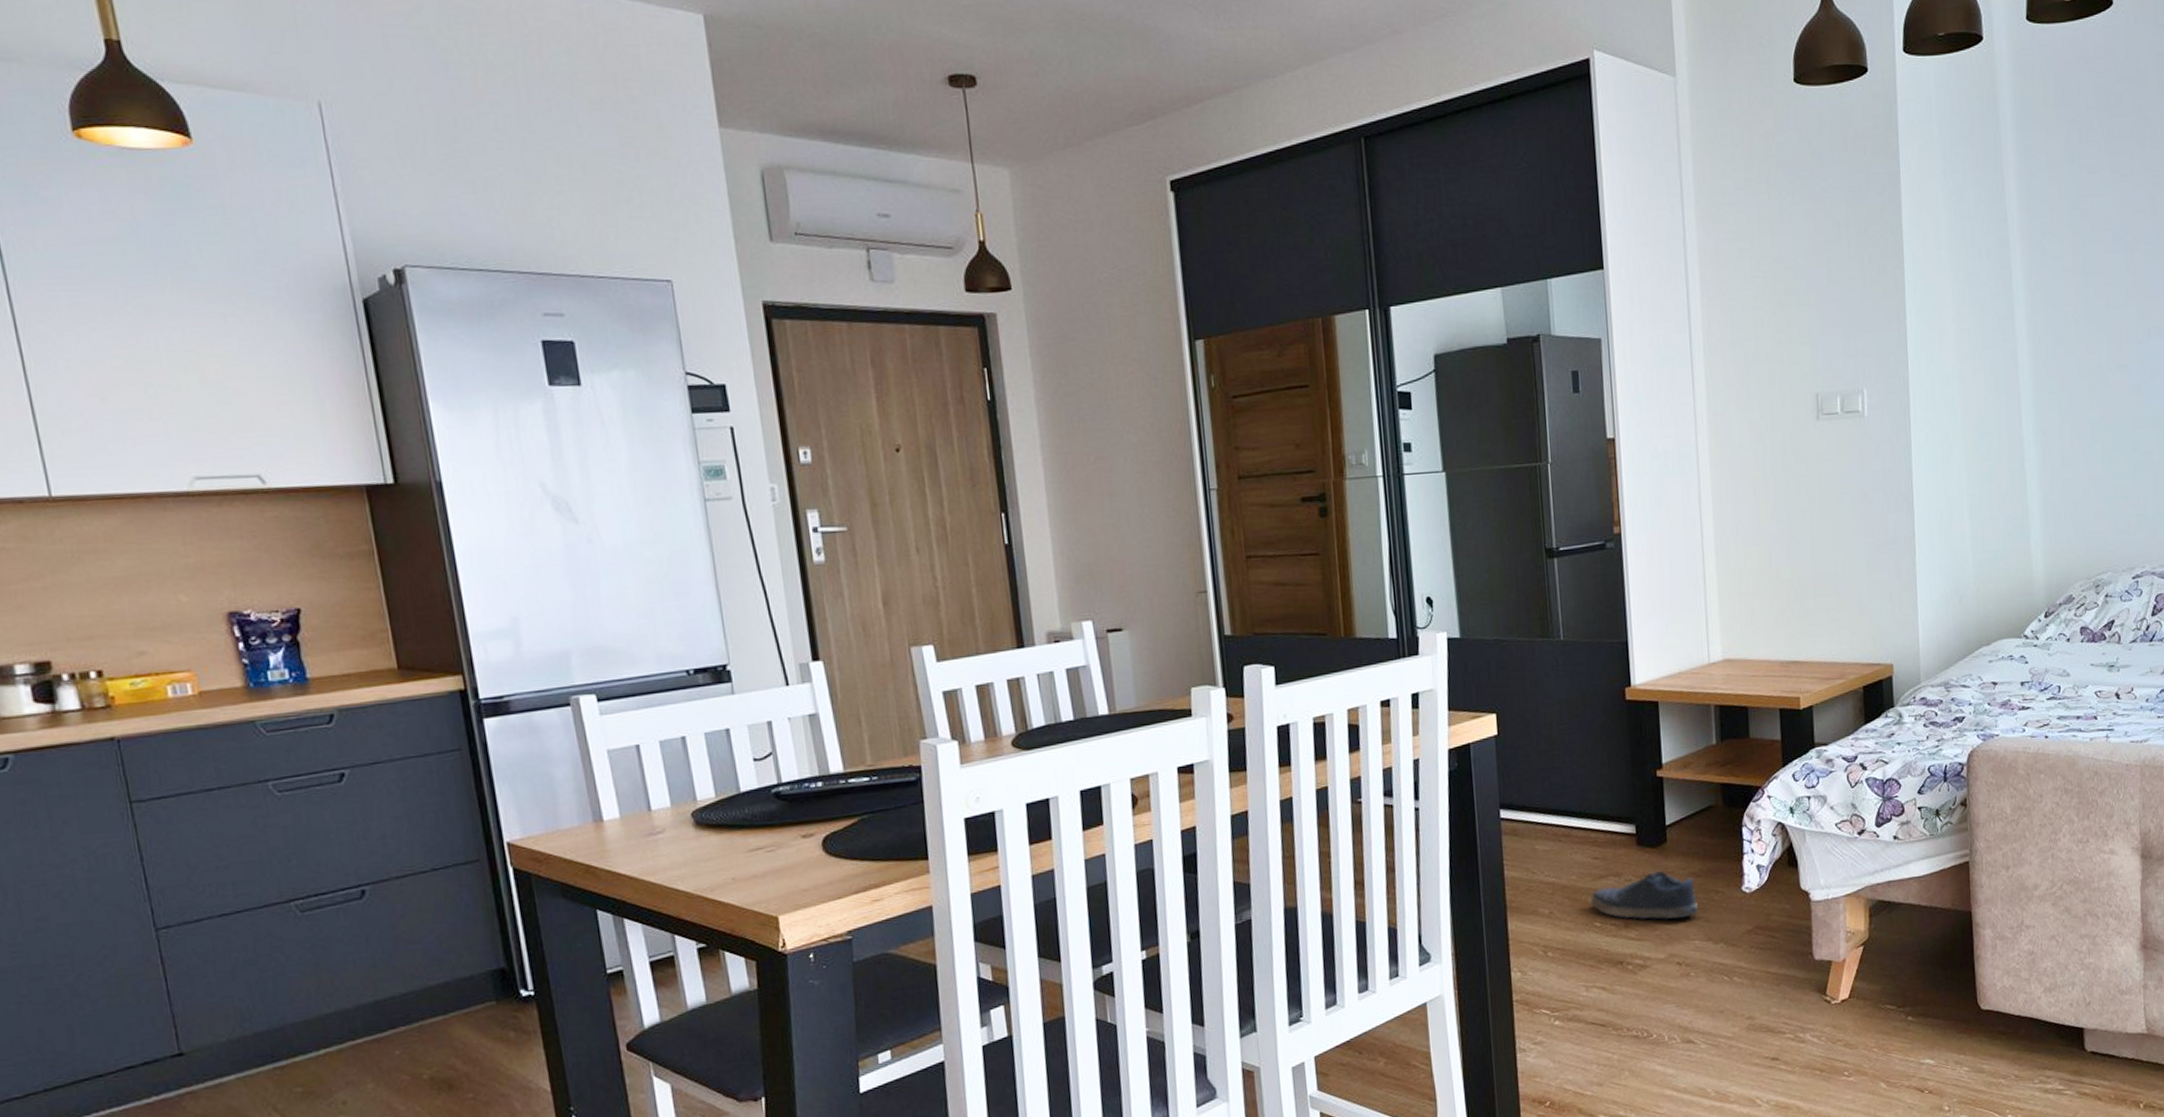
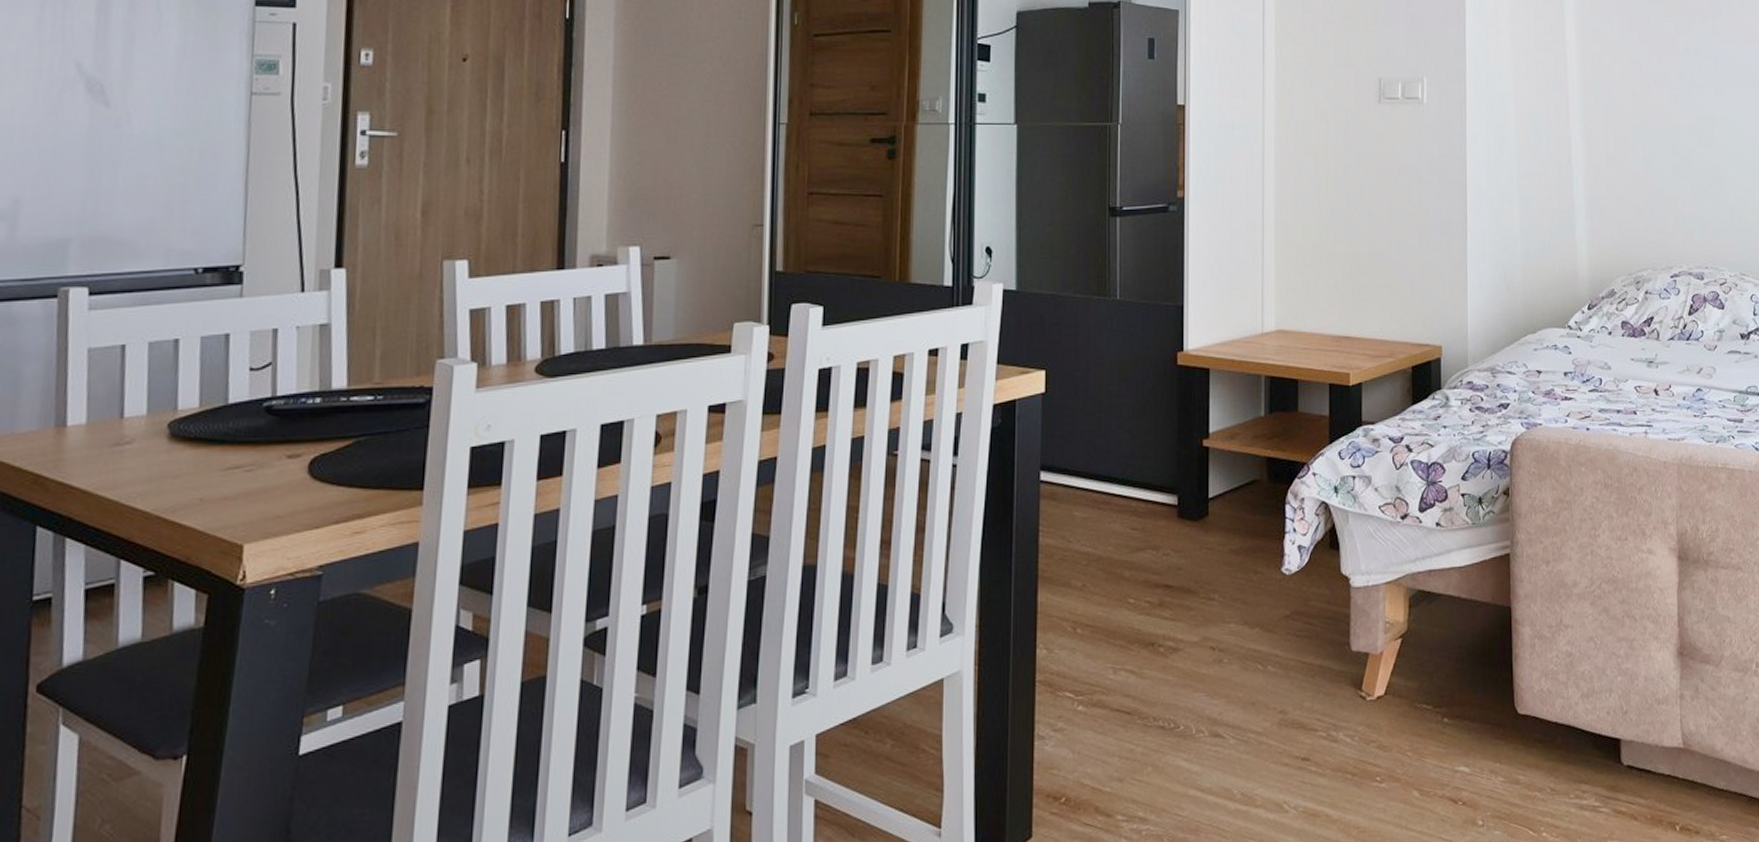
shoe: present [1590,870,1699,920] -> none [1125,545,1237,600]

